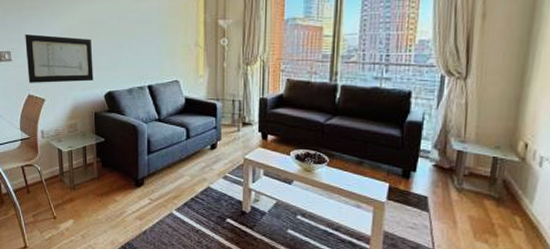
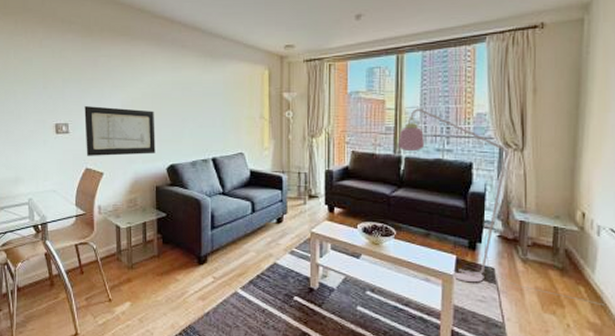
floor lamp: none [334,34,541,237] -> present [397,107,605,306]

